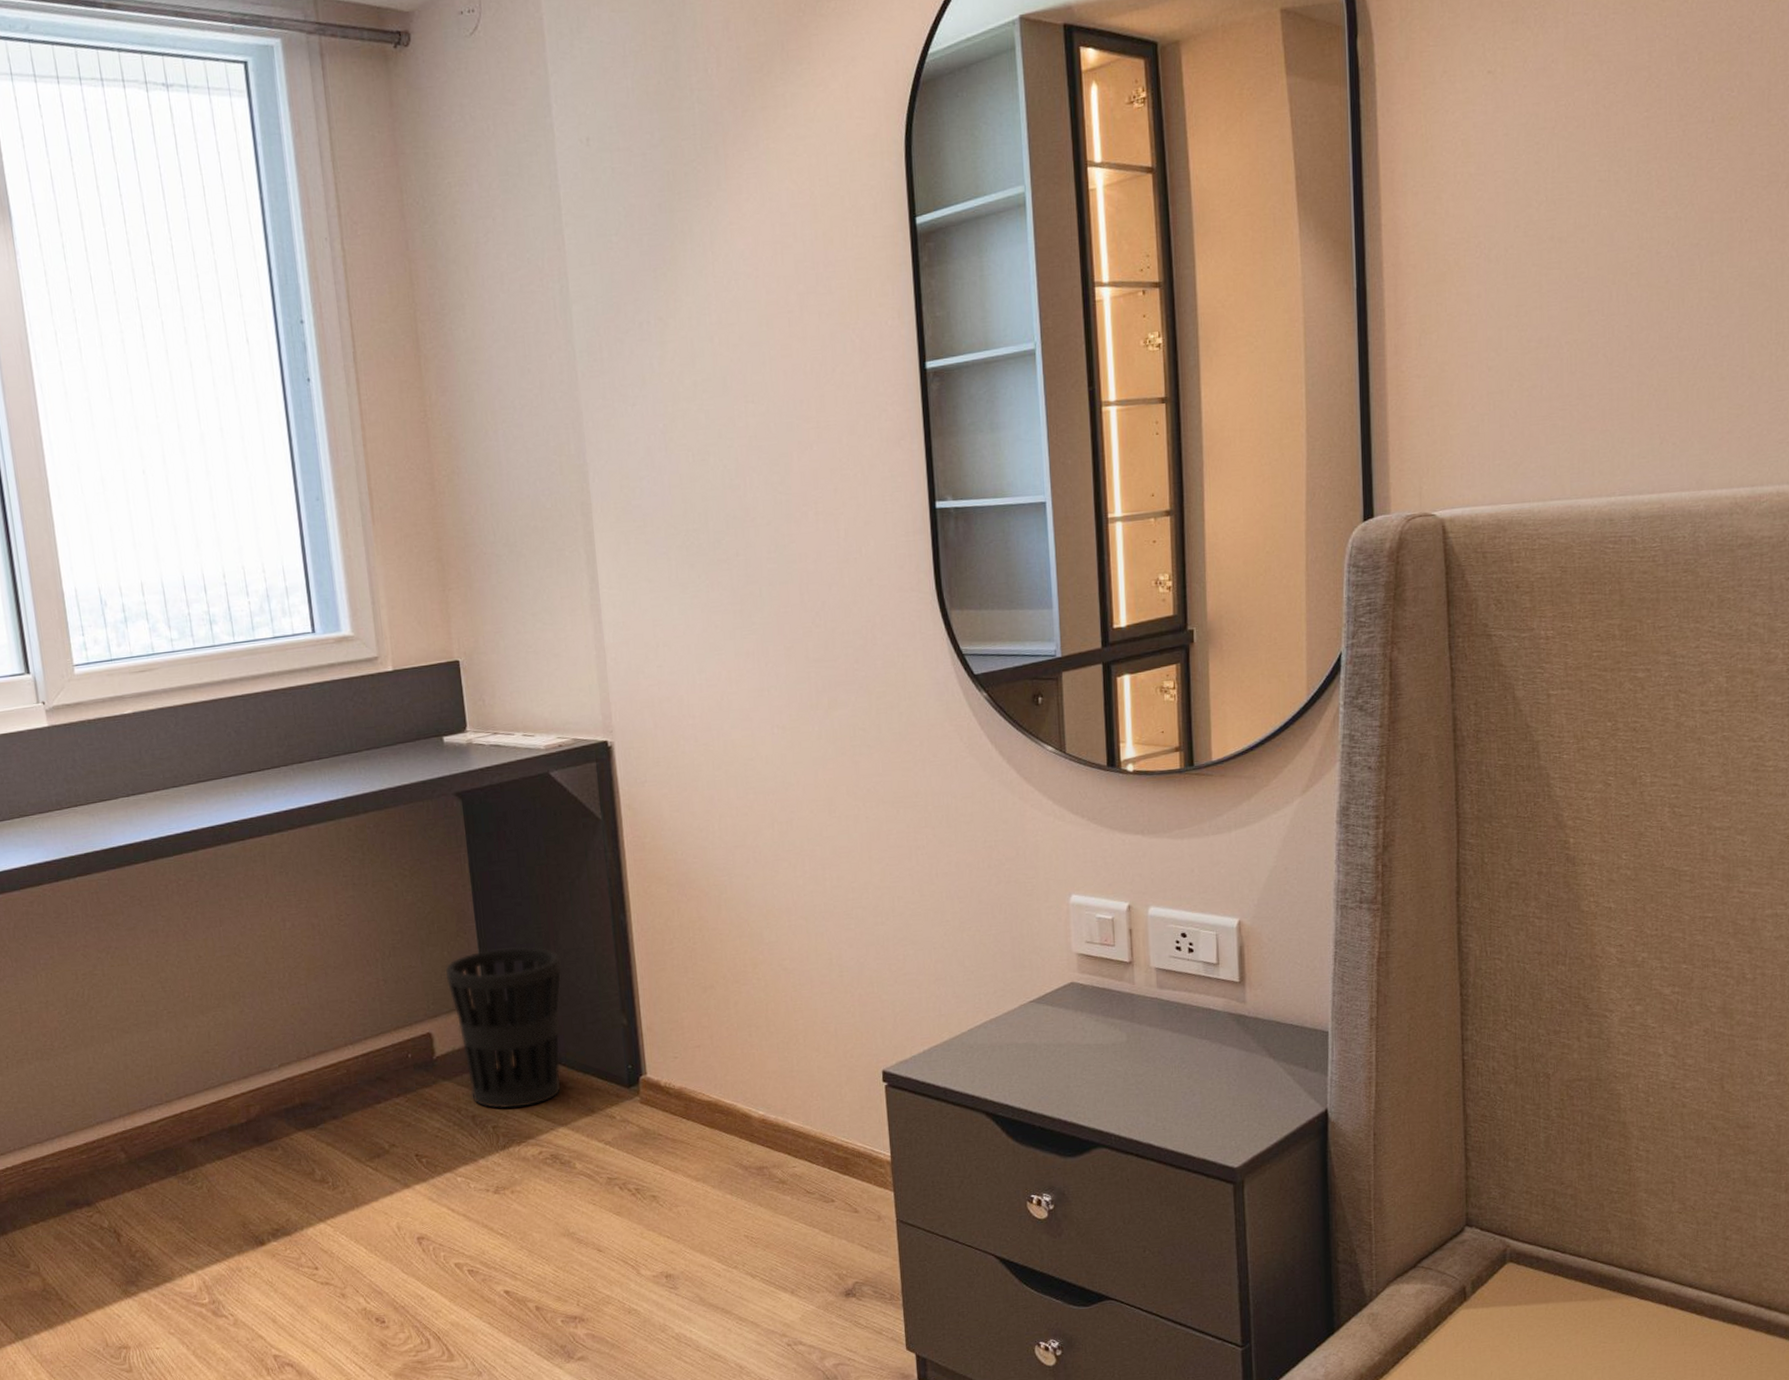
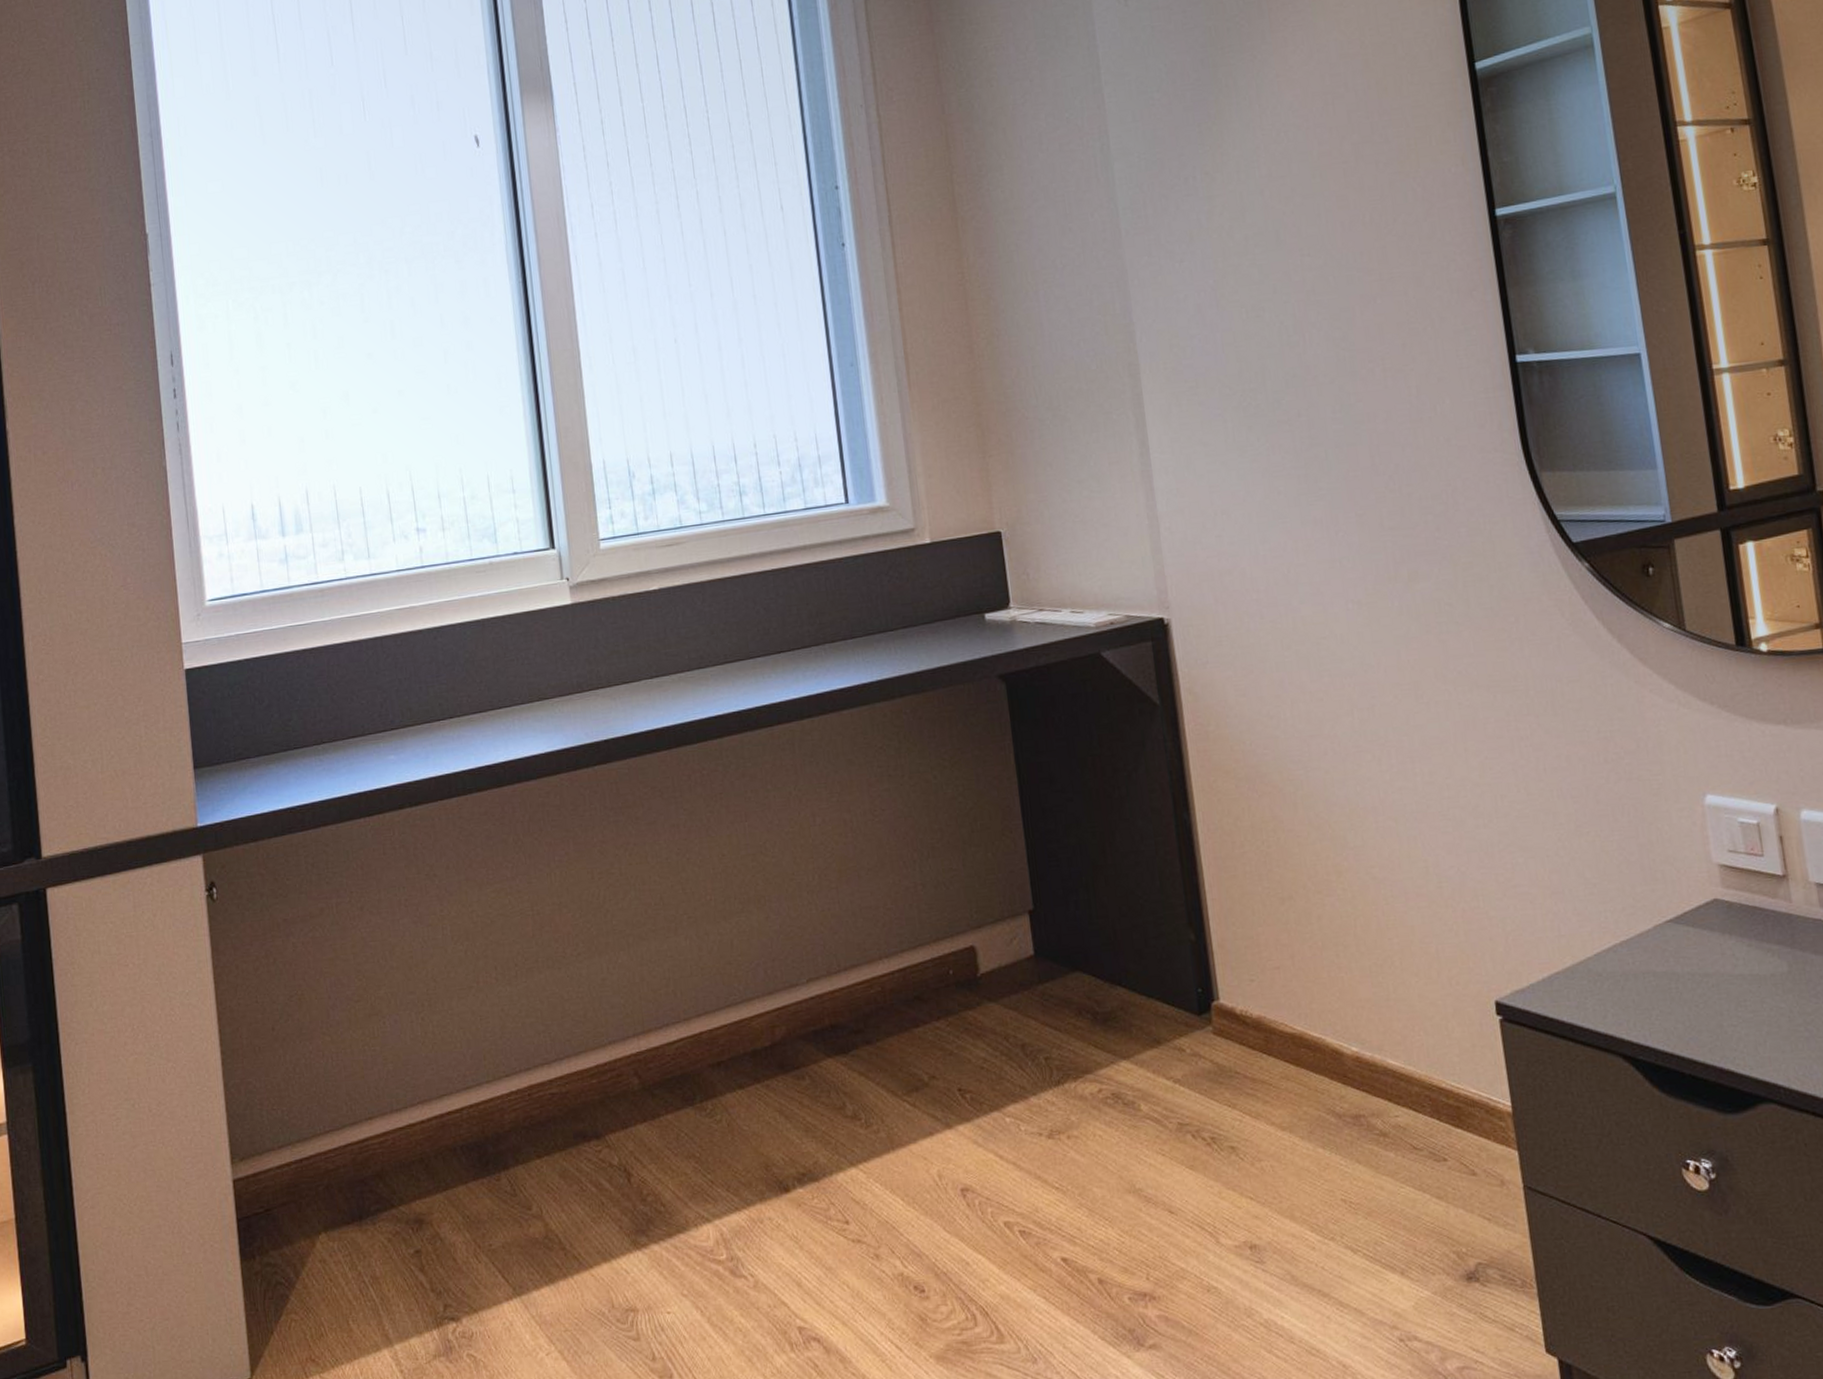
wastebasket: present [446,946,562,1109] -> none [990,848,1122,1037]

